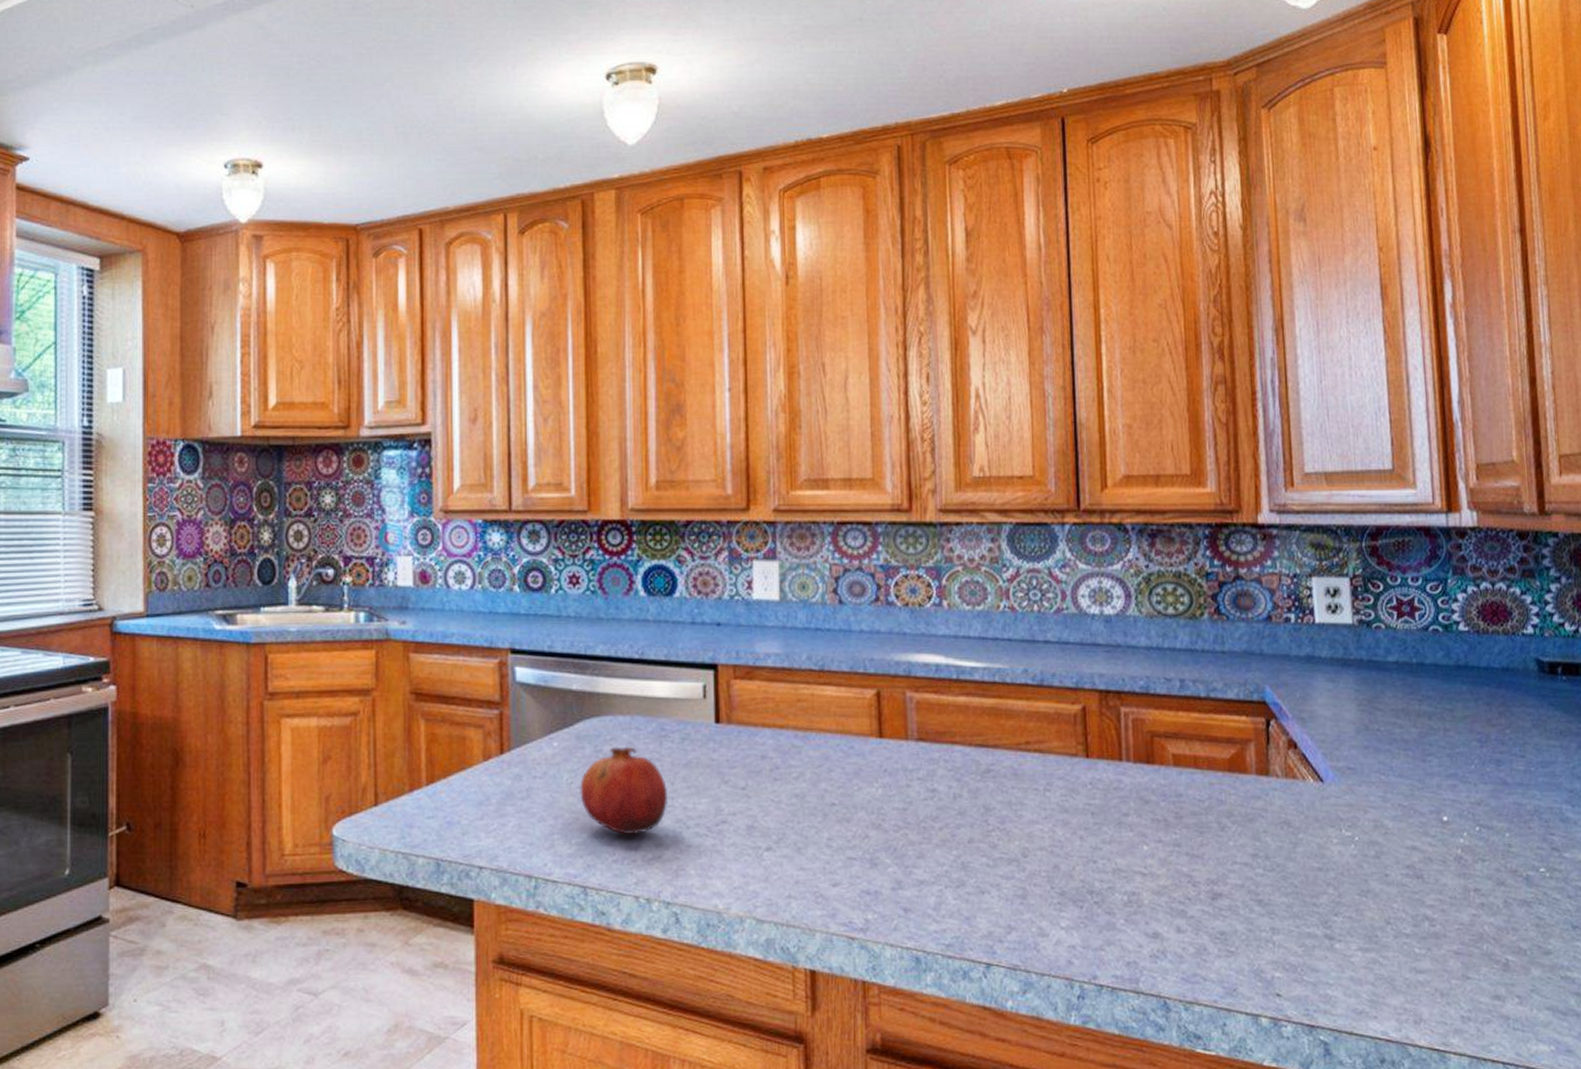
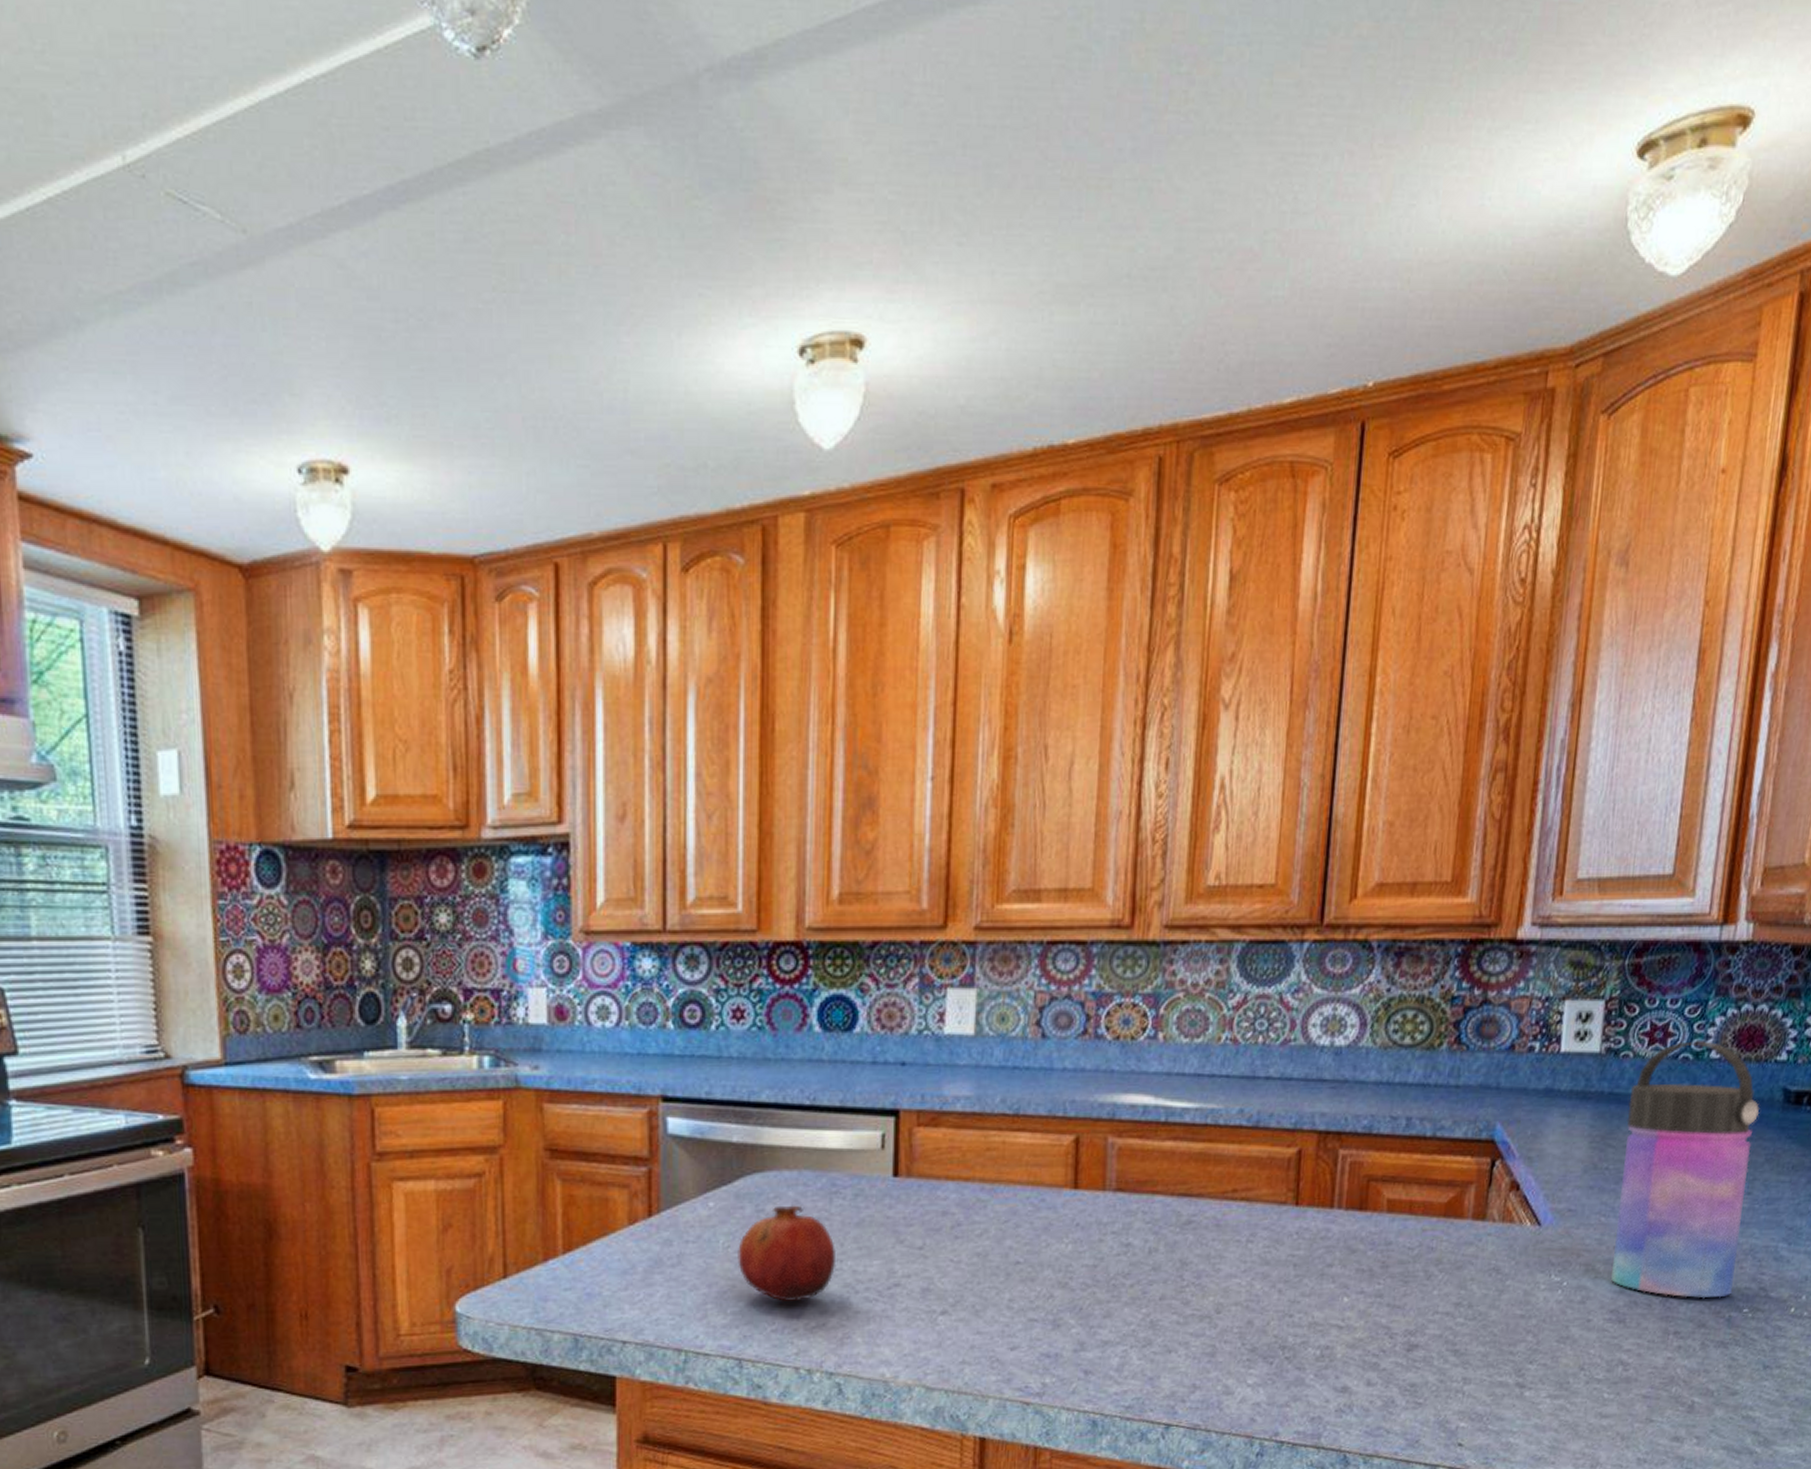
water bottle: none [1388,615,1526,857] -> present [1611,1041,1760,1299]

